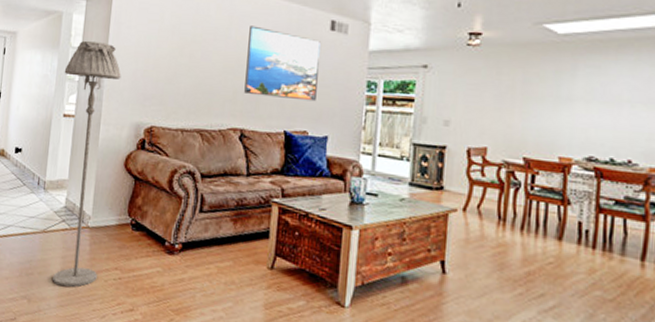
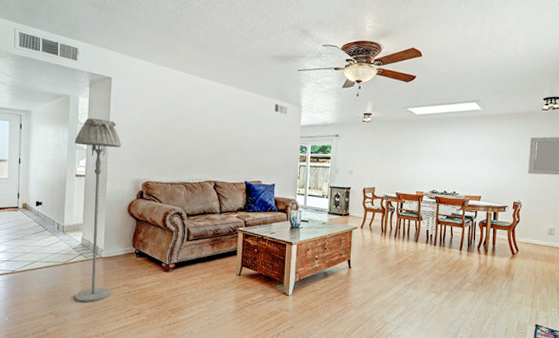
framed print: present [244,25,321,102] -> none [216,107,268,161]

